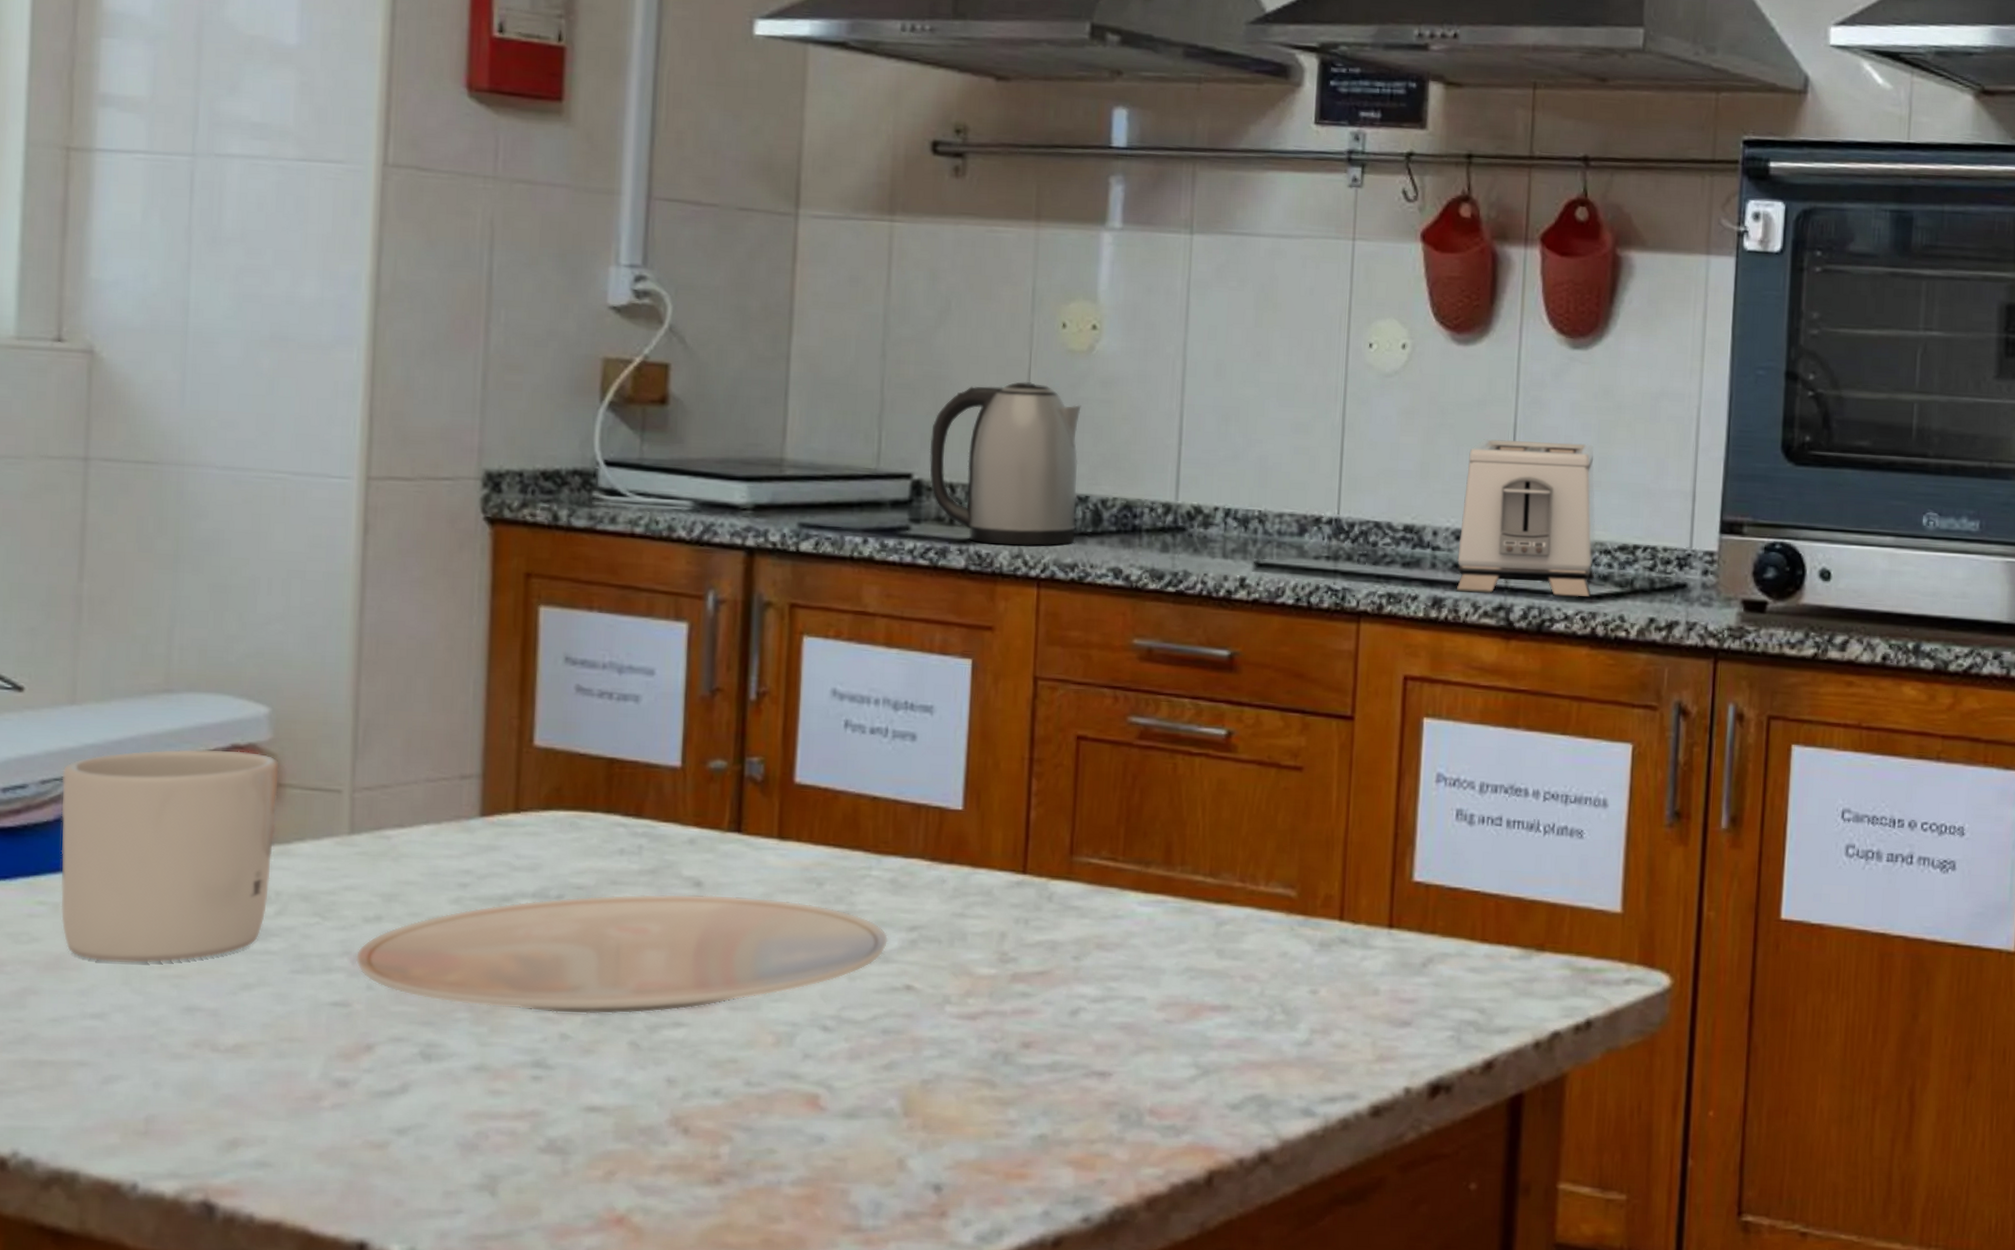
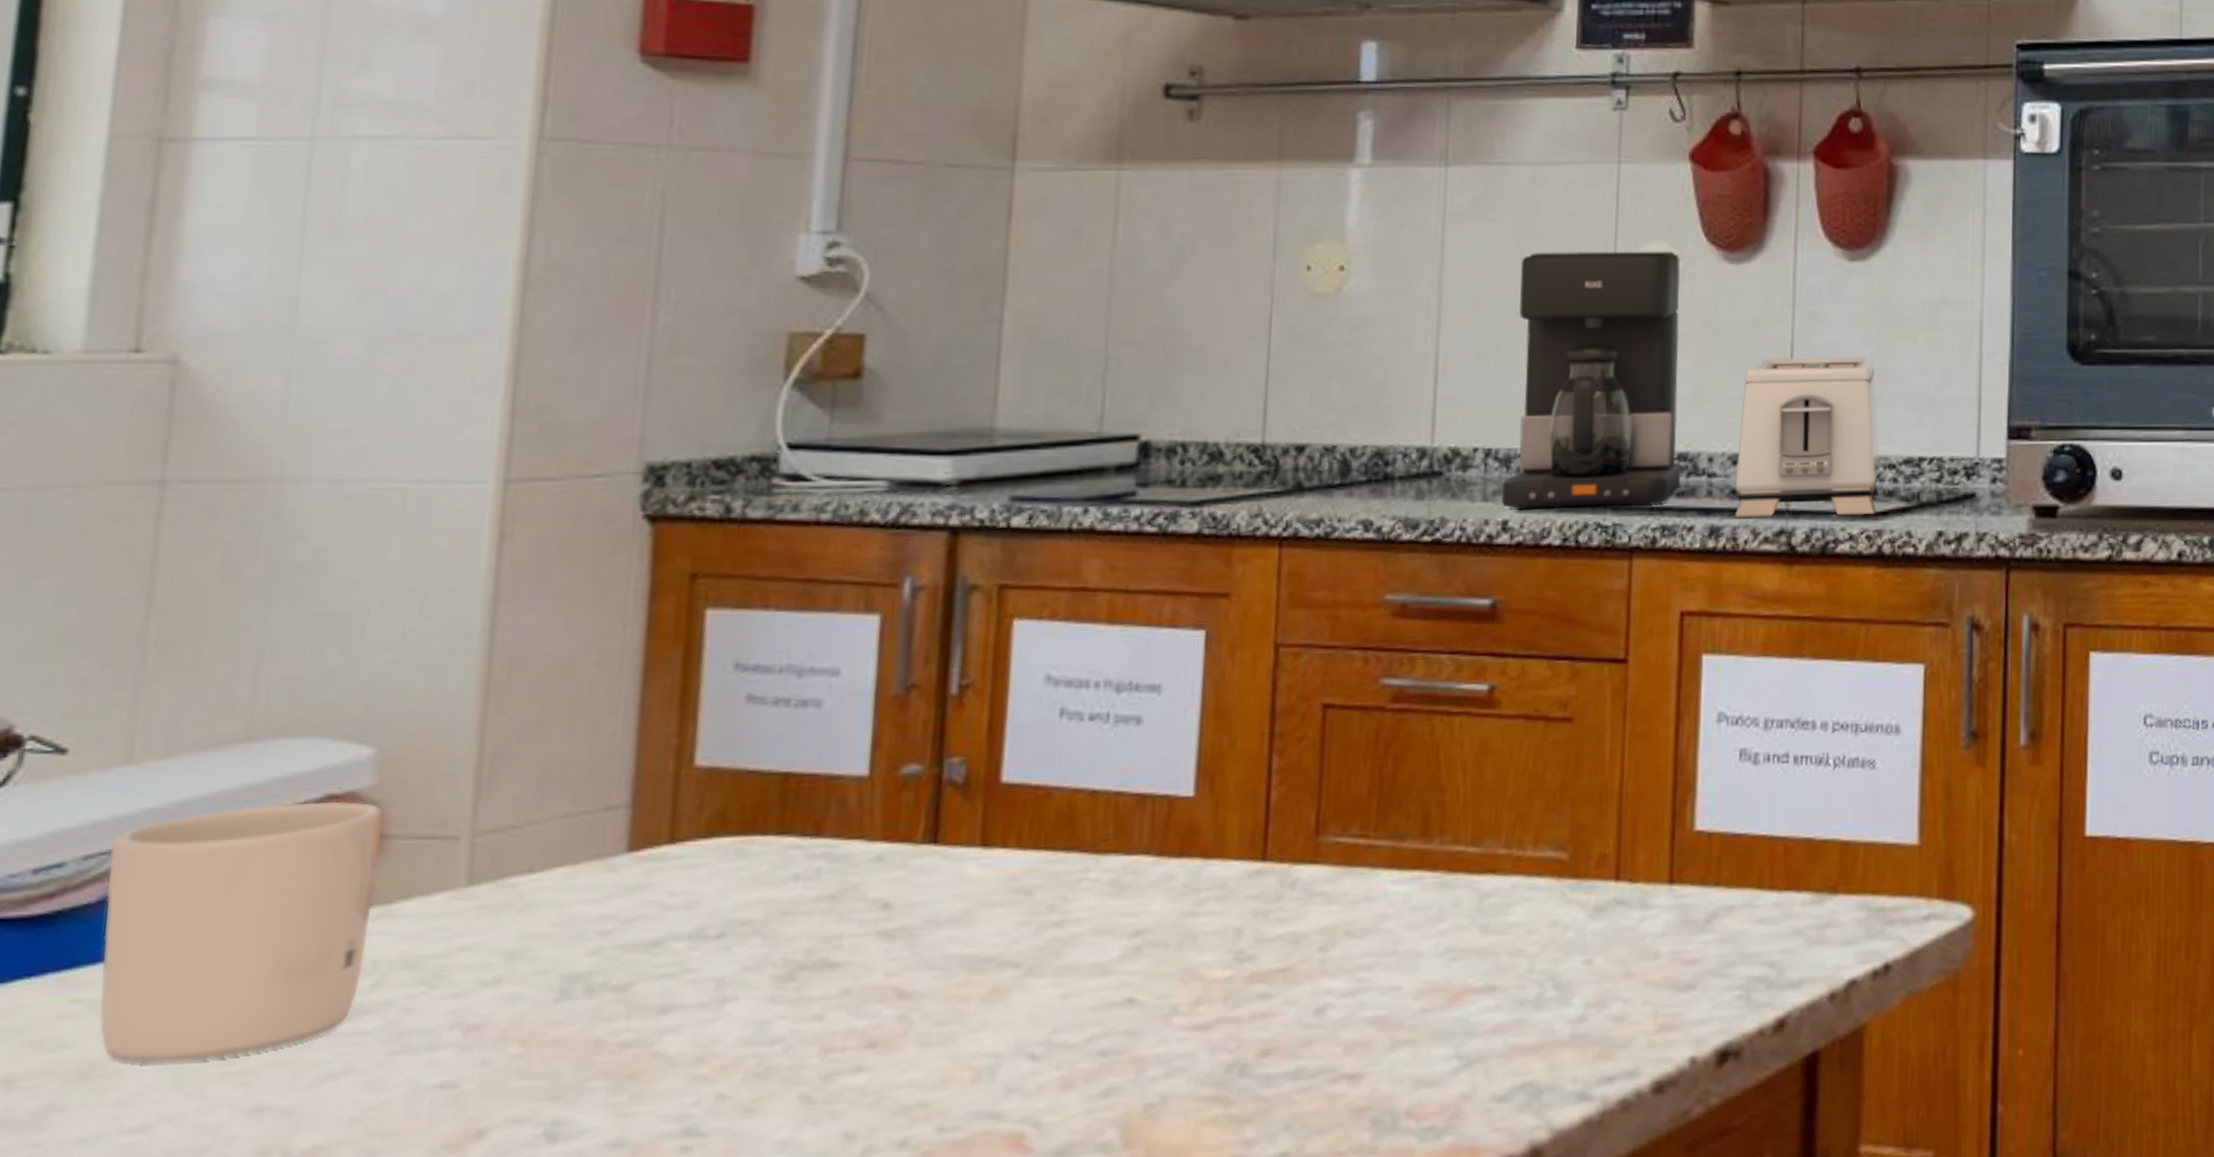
plate: present [355,894,889,1015] -> none [468,915,1108,1072]
kettle: present [929,381,1081,546] -> none [1159,330,1328,504]
coffee maker: none [1240,322,1411,573] -> present [1502,251,1681,510]

